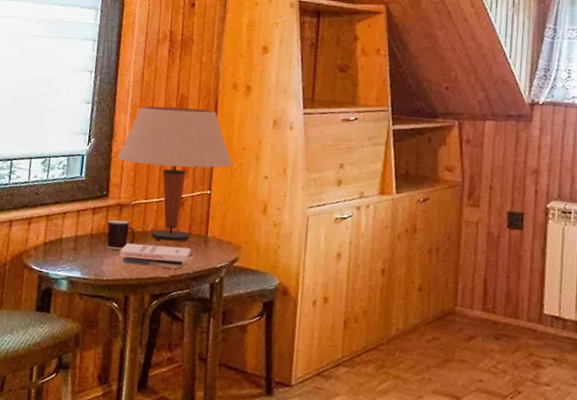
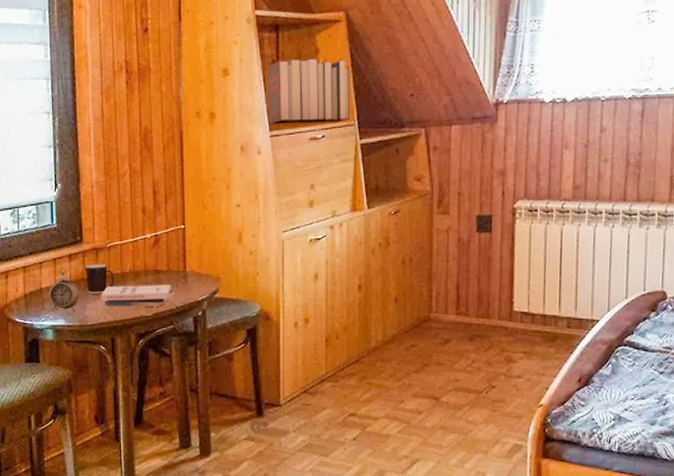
alarm clock: none [68,219,99,264] -> present [48,266,80,310]
table lamp: present [117,106,233,242] -> none [87,141,204,281]
books: none [303,44,387,107] -> present [267,58,350,124]

